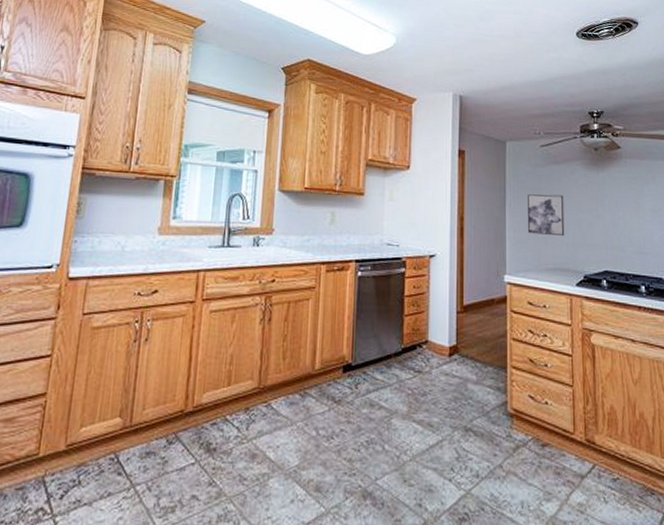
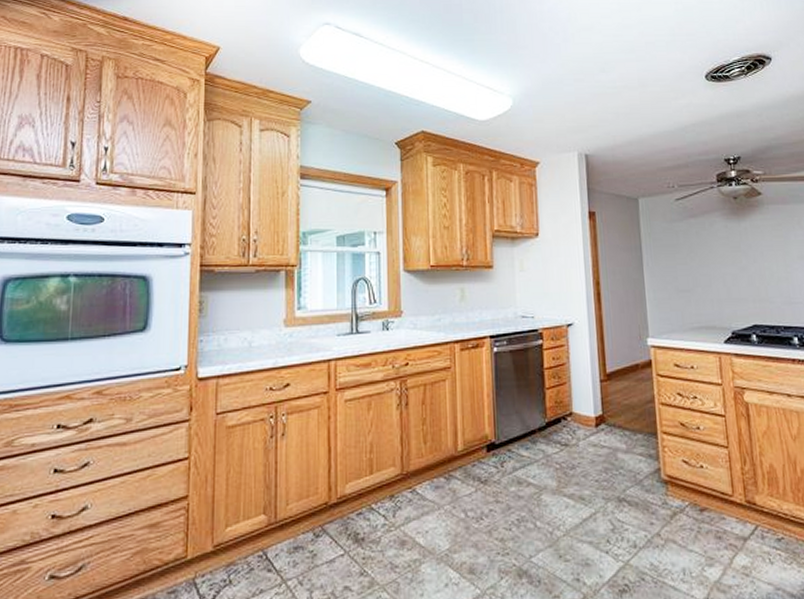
wall art: present [528,194,565,237] -> none [666,249,708,293]

